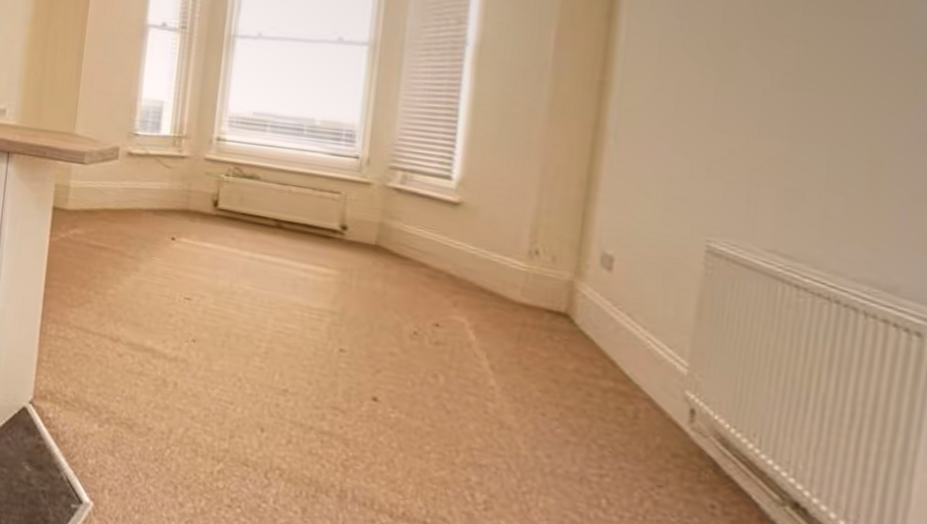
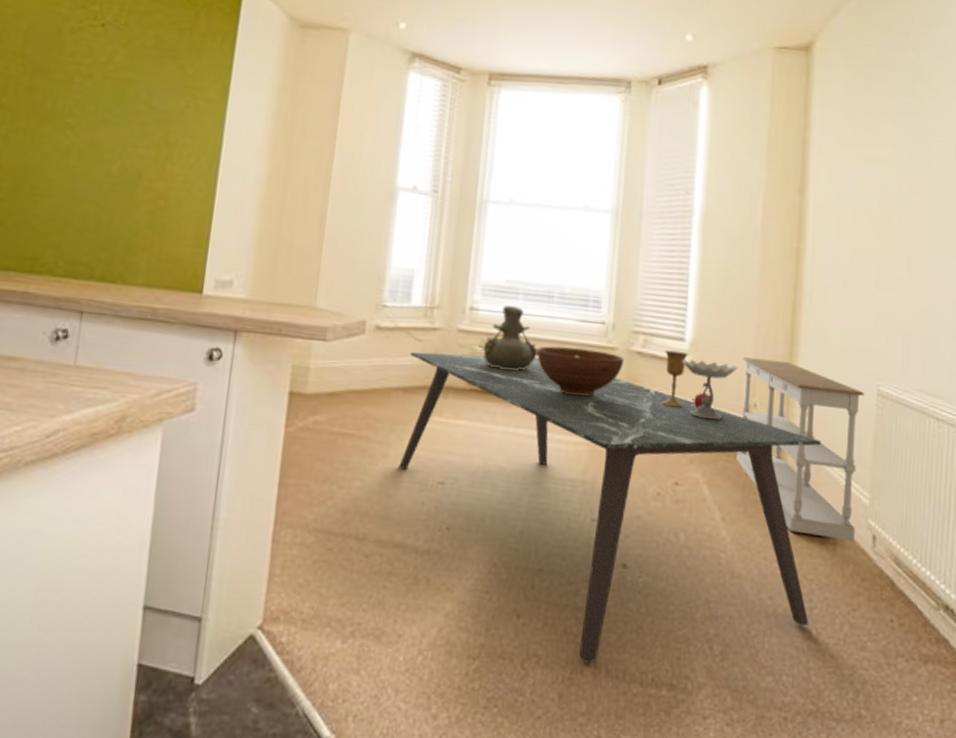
dining table: none [149,177,623,493] -> present [399,352,821,664]
vase: none [228,137,287,200] -> present [482,305,539,371]
fruit bowl: none [284,177,380,230] -> present [537,346,625,397]
goblet: none [422,187,517,264] -> present [662,350,738,420]
console table: none [511,200,687,412] -> present [737,357,864,541]

